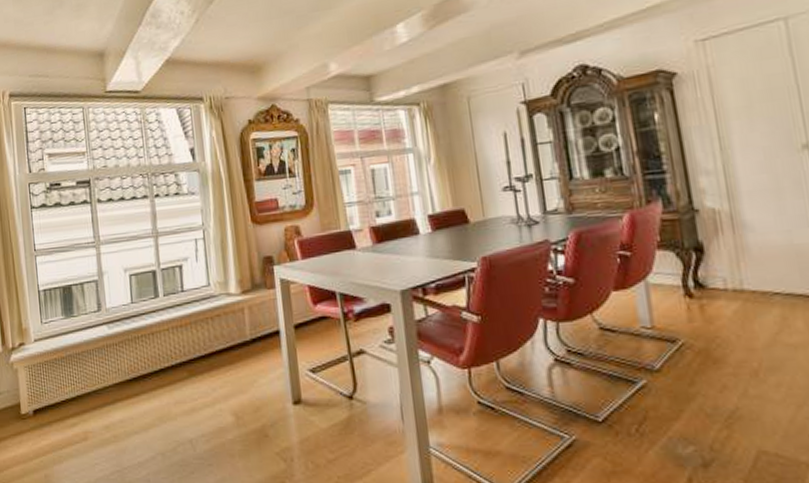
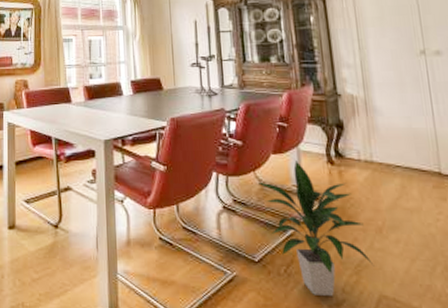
indoor plant: none [598,296,750,456] -> present [259,161,375,296]

